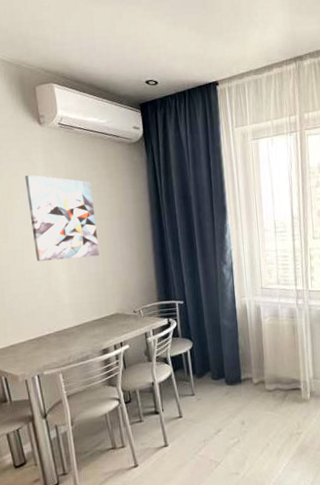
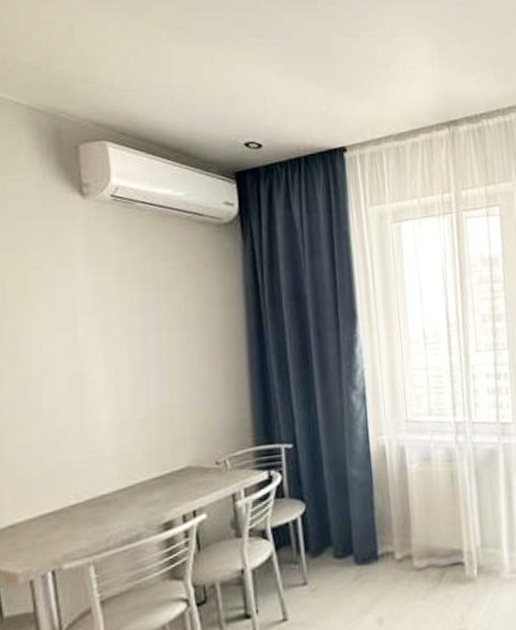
wall art: present [25,174,100,261] -> none [53,266,166,393]

